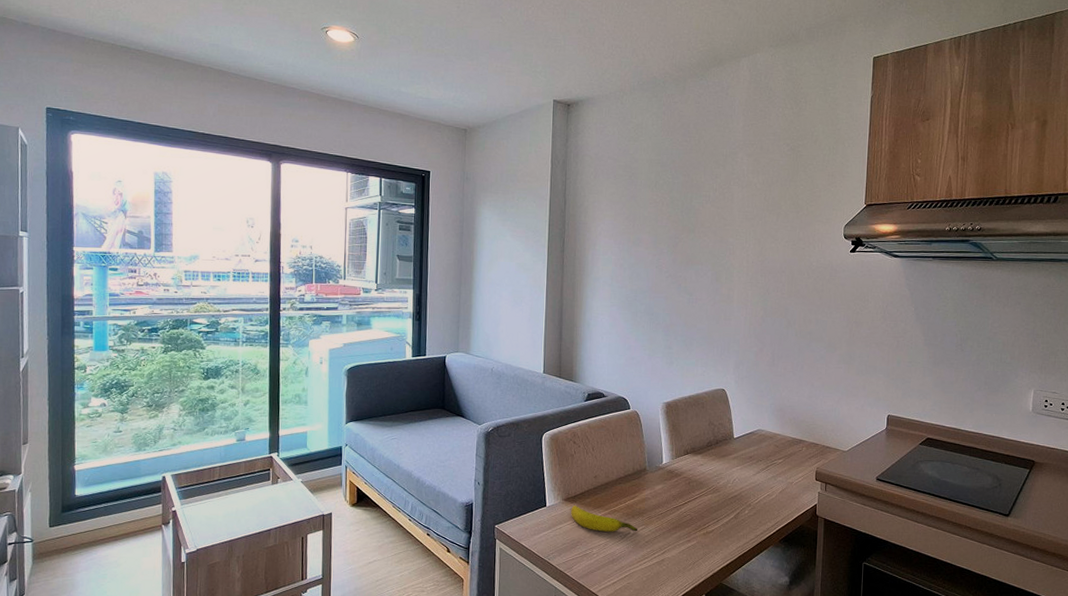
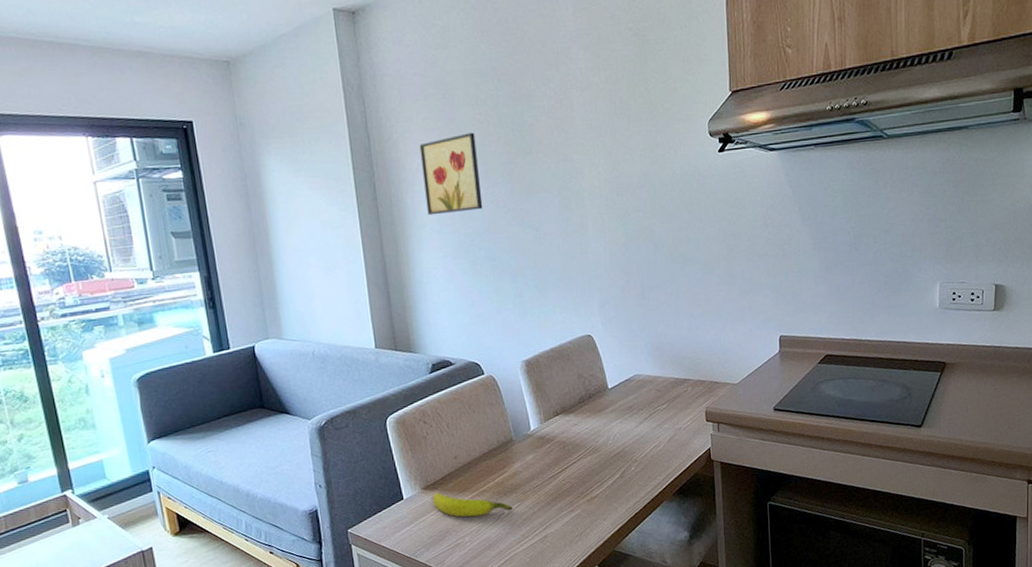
wall art: none [603,209,651,272] -> present [419,132,483,216]

